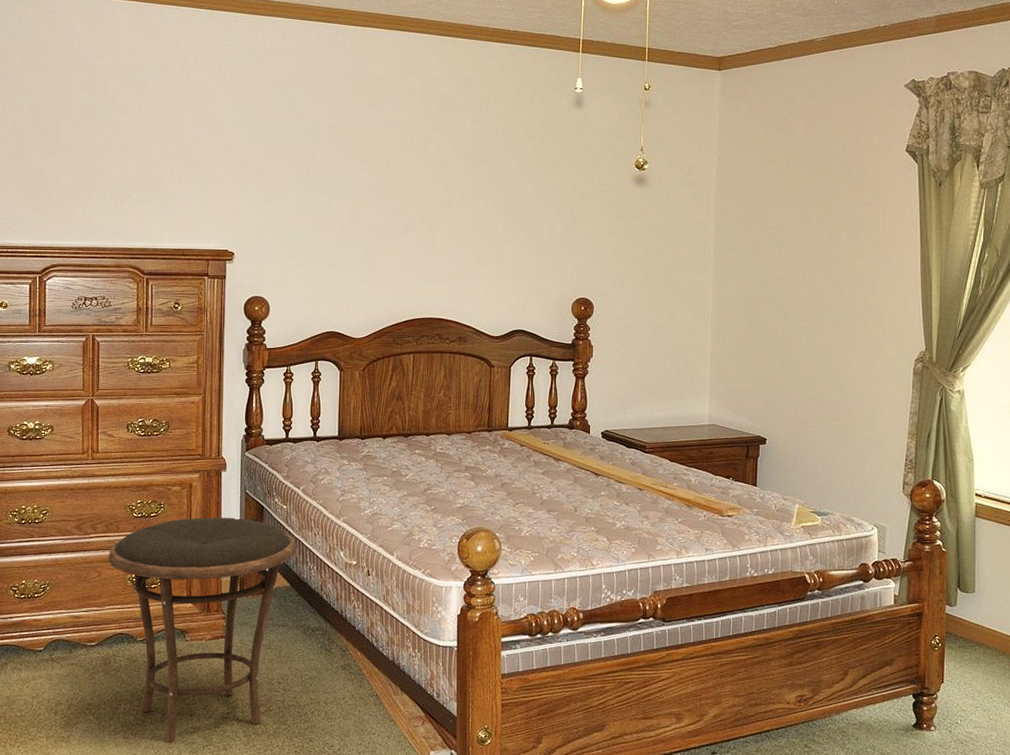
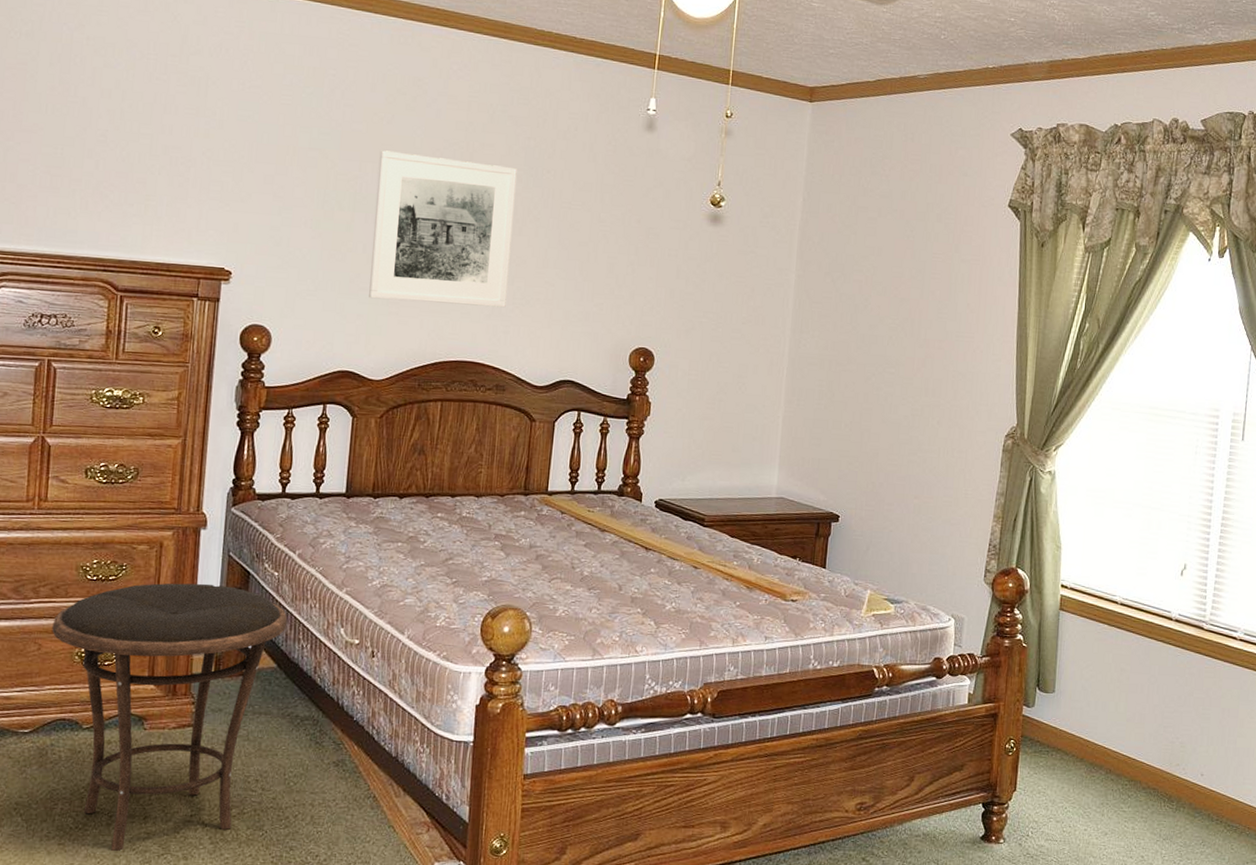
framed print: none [348,141,466,270] -> present [369,150,517,308]

